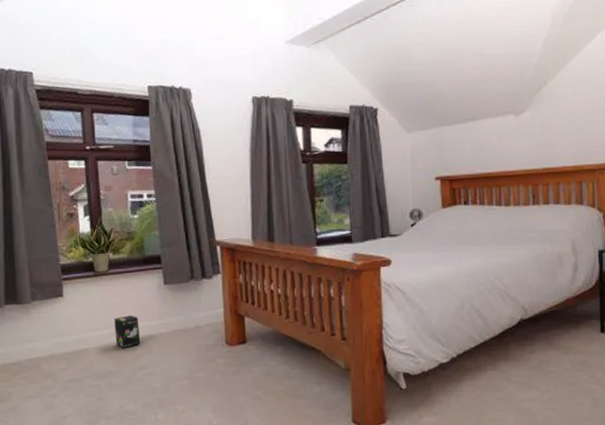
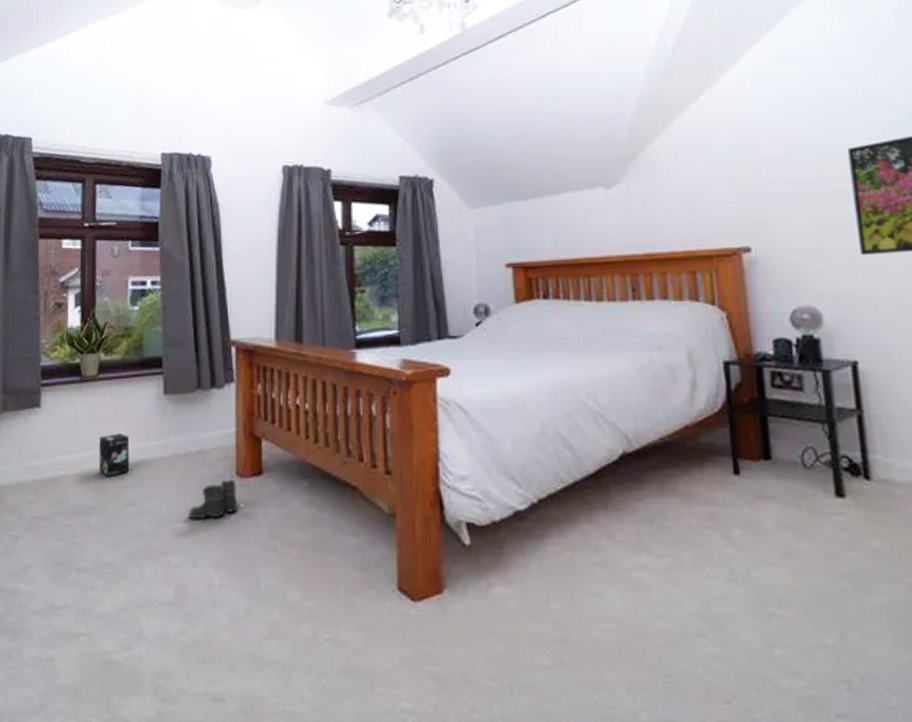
boots: none [189,347,229,379] -> present [188,479,239,522]

